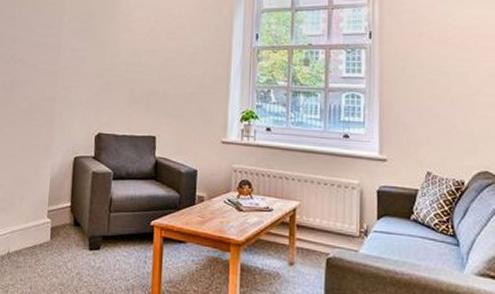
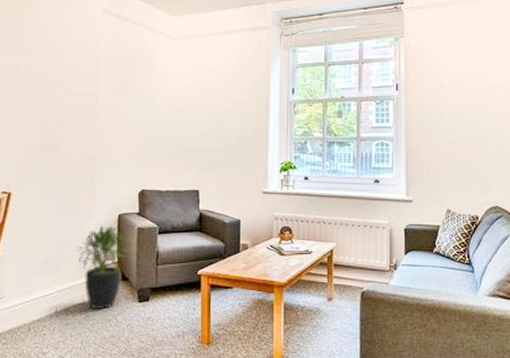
potted plant: none [32,167,84,255] -> present [77,225,130,310]

